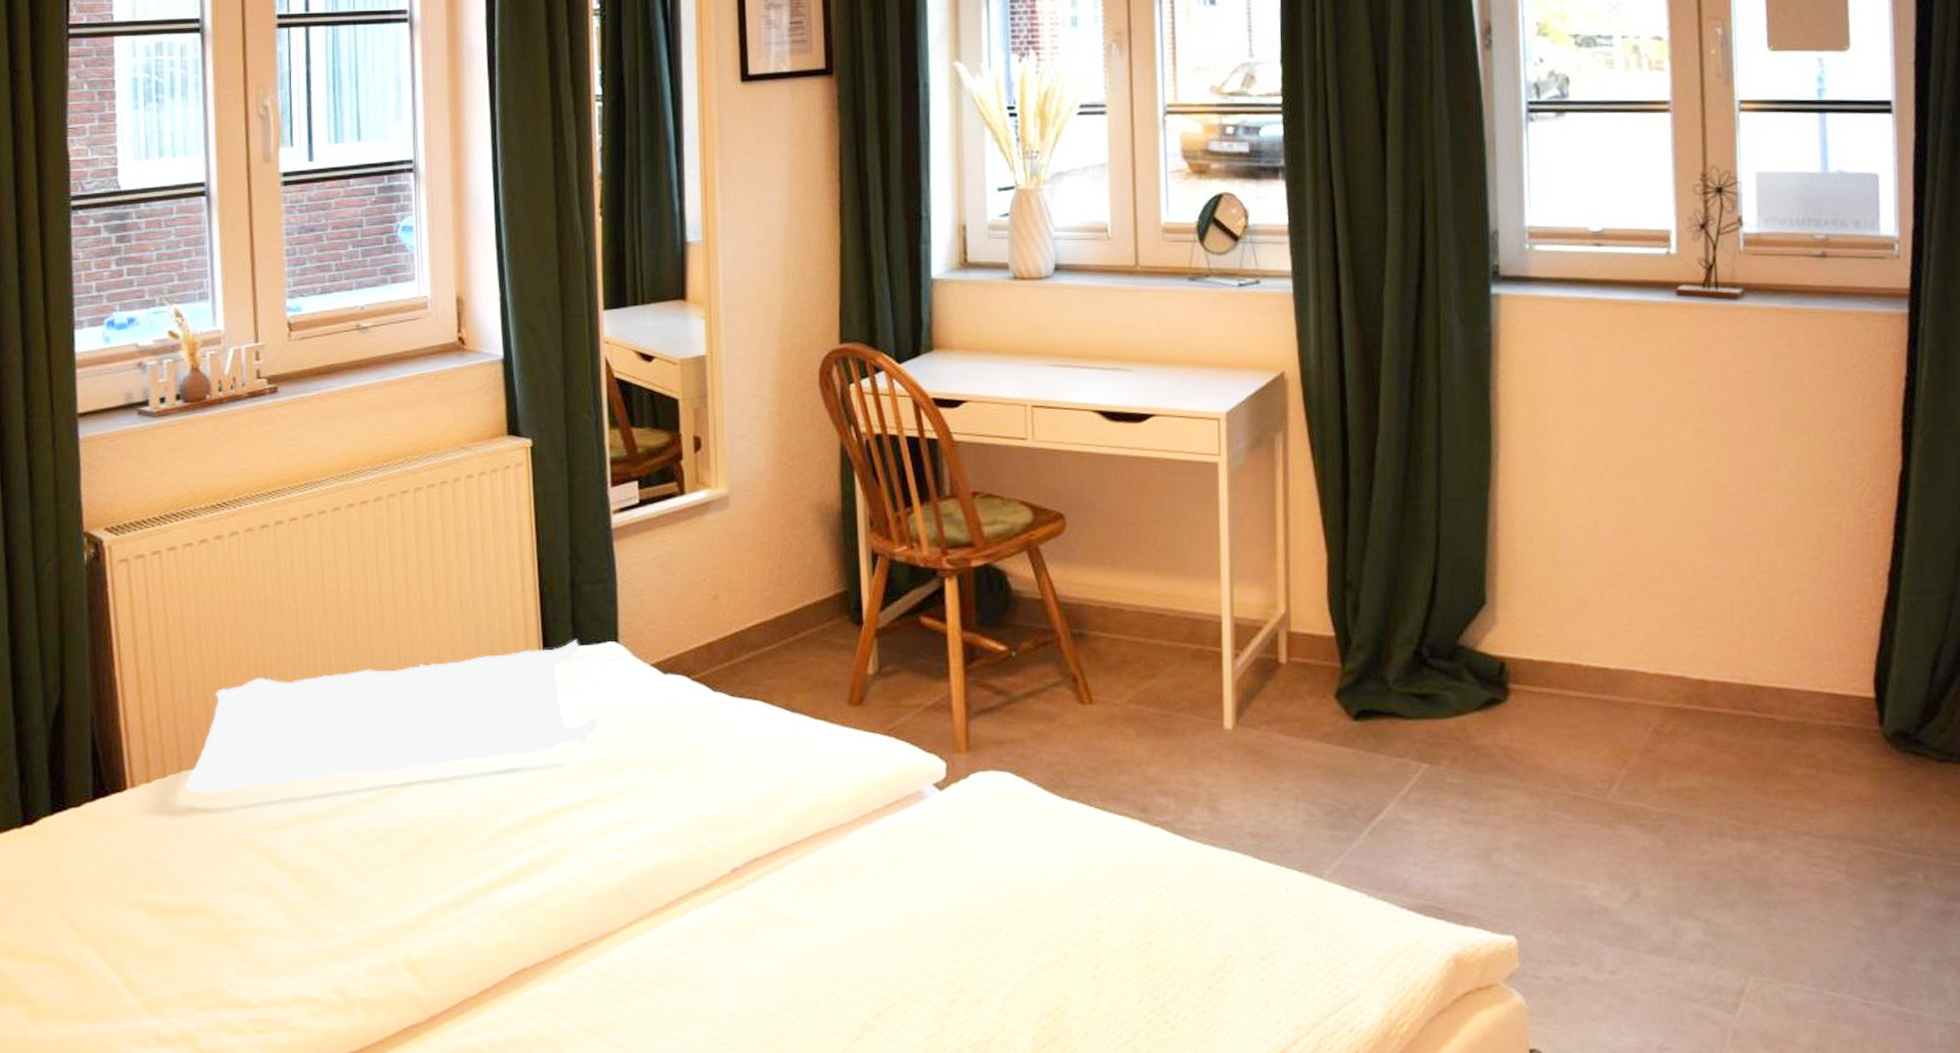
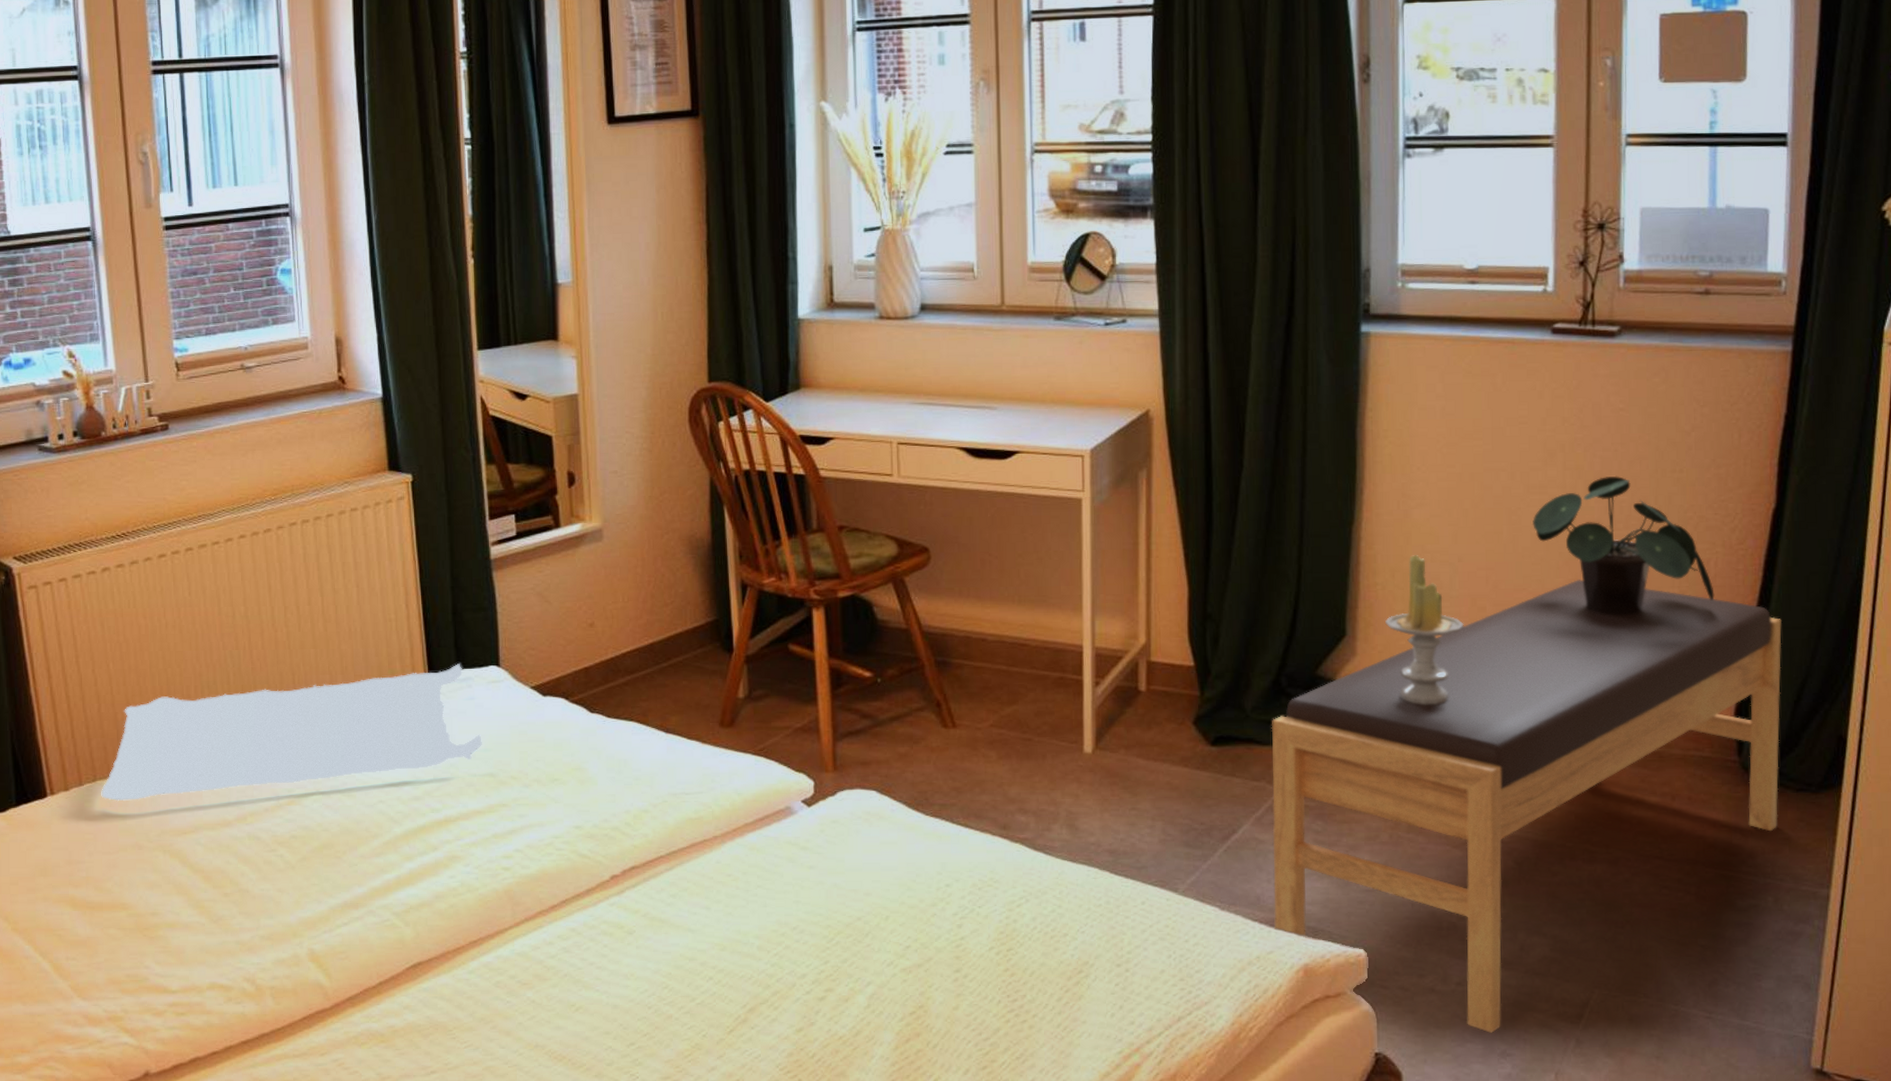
bench: none [1413,544,1923,1025] -> present [1271,580,1782,1033]
candle: none [1525,520,1603,675] -> present [1385,555,1464,705]
potted plant: none [1666,438,1848,581] -> present [1533,475,1715,615]

